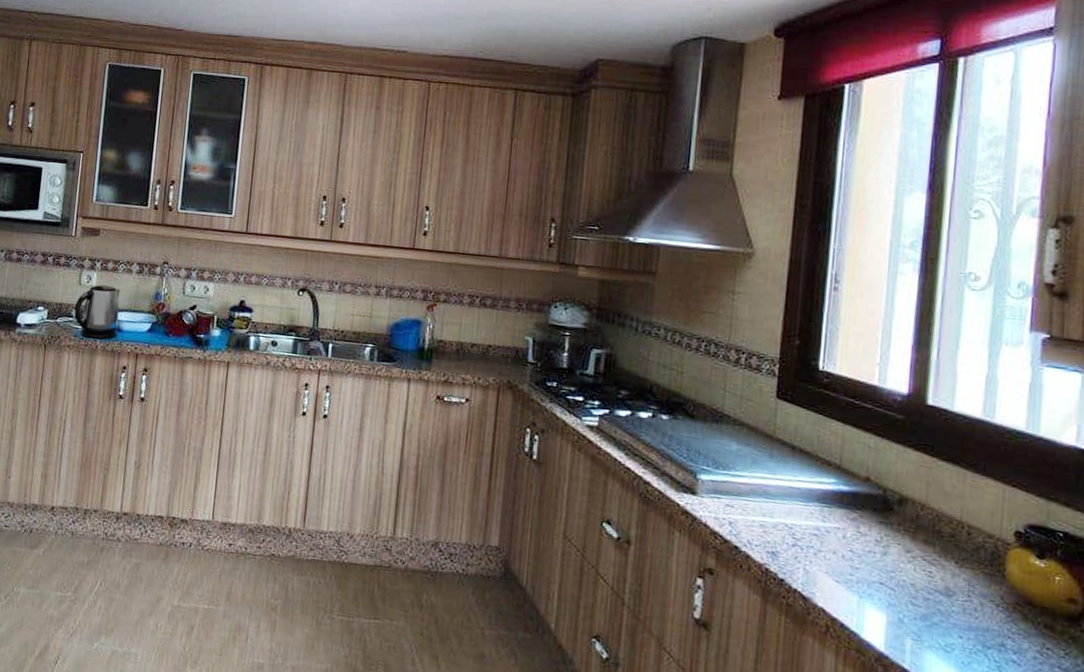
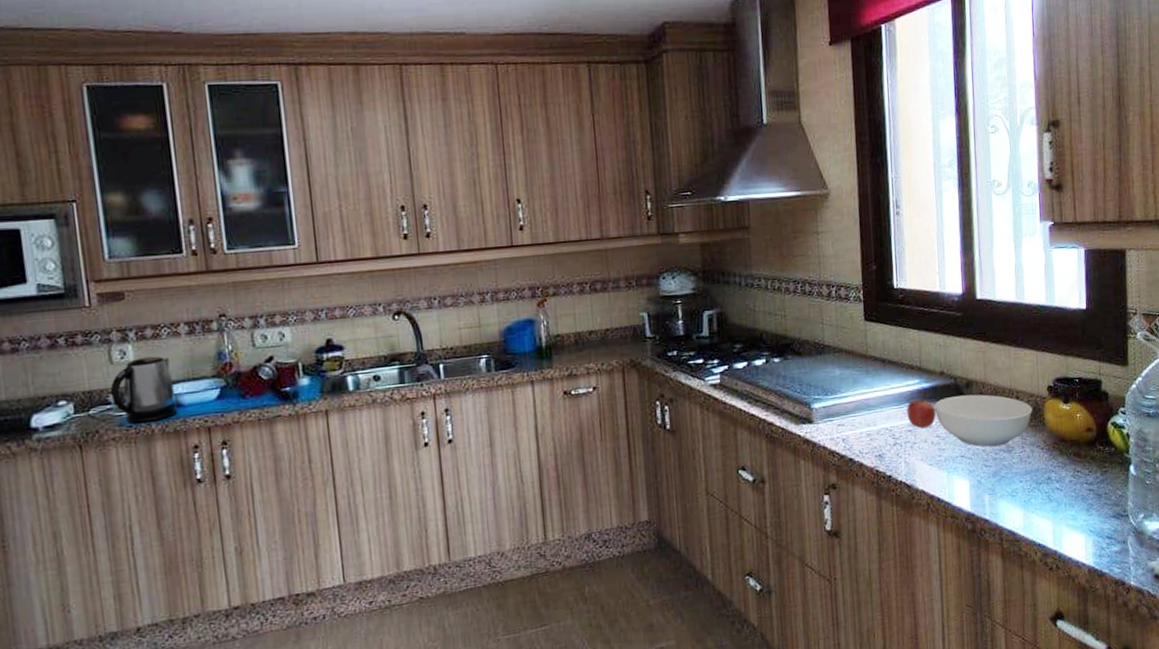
fruit: none [814,501,853,537] -> present [906,398,936,428]
bowl: none [851,509,989,586] -> present [934,394,1032,447]

